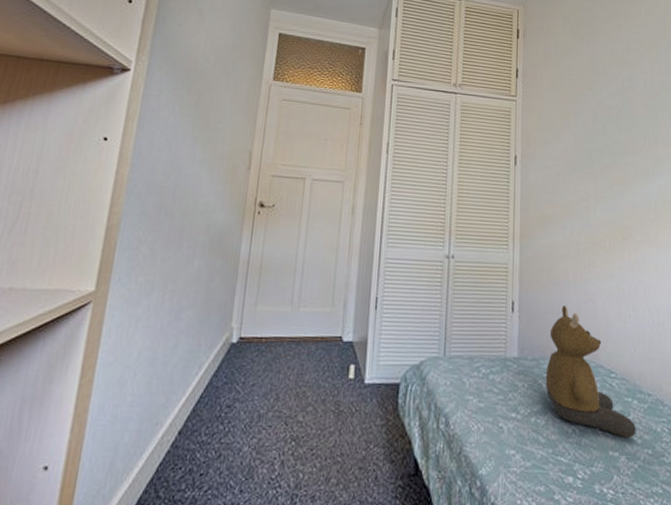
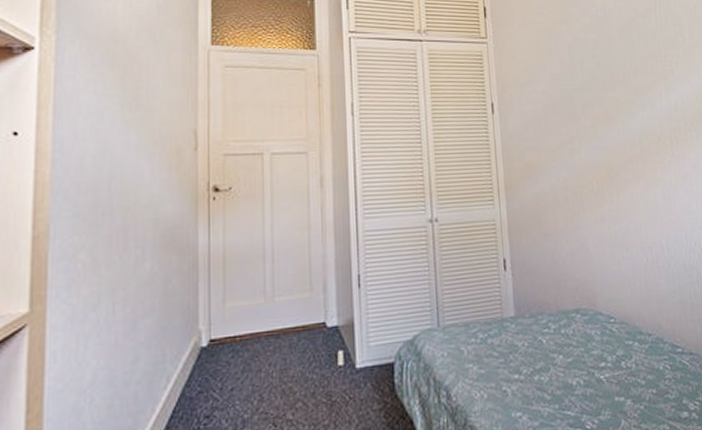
bear: present [545,306,636,437] -> none [544,256,640,381]

